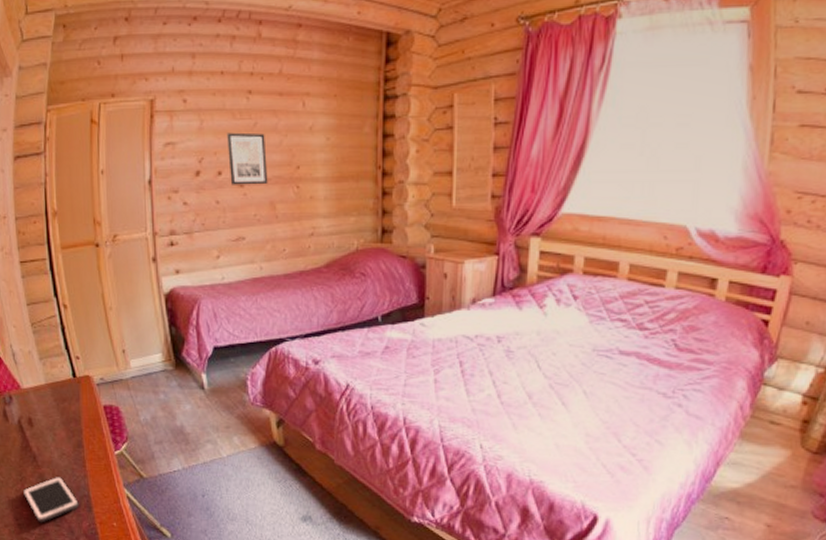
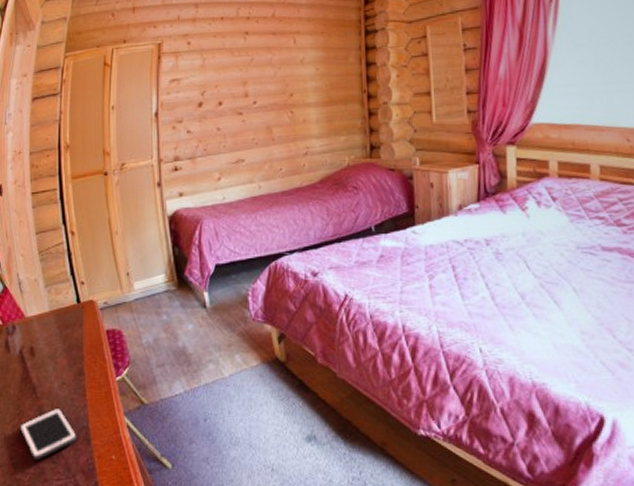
wall art: present [226,132,268,185] -> none [226,67,265,114]

